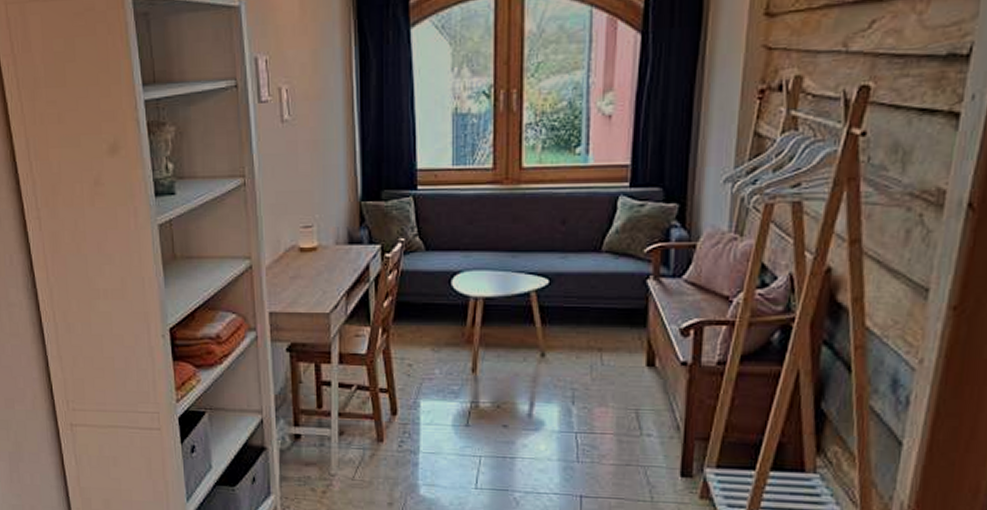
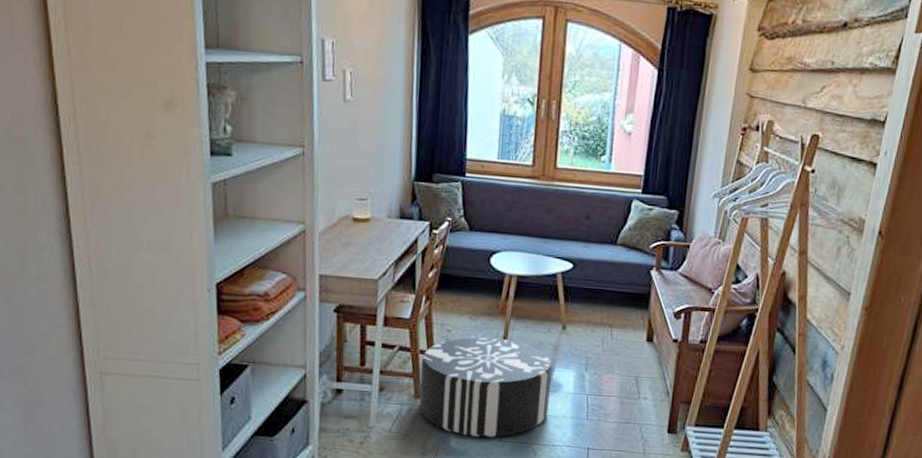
pouf: none [382,370,531,485] -> present [419,337,552,438]

